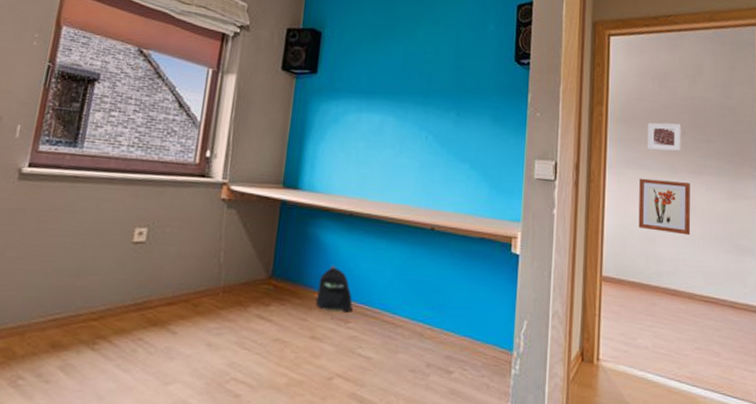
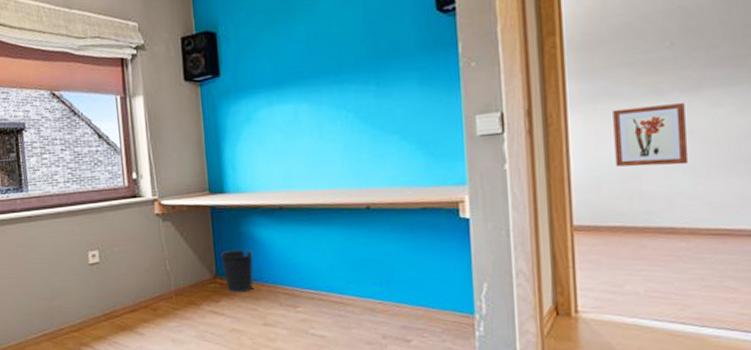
wastebasket: none [280,250,314,299] -> present [221,249,254,293]
backpack: present [315,265,353,314] -> none [261,257,299,300]
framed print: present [648,122,681,152] -> none [620,34,669,75]

